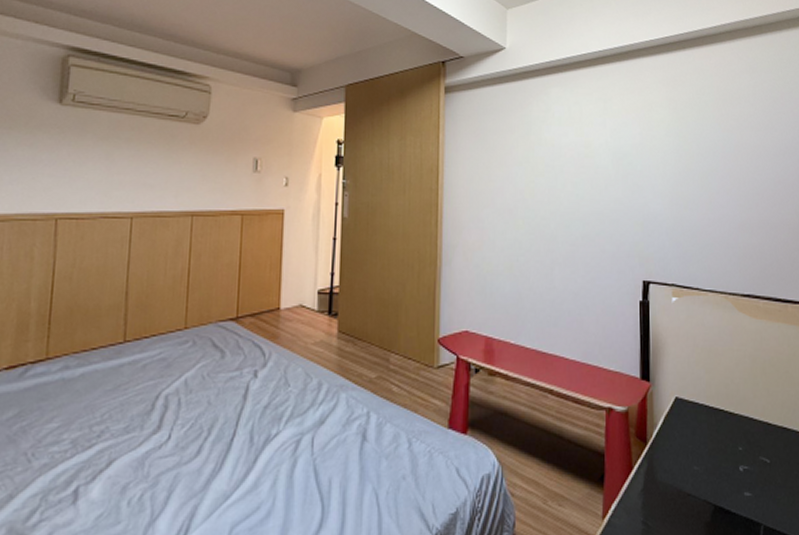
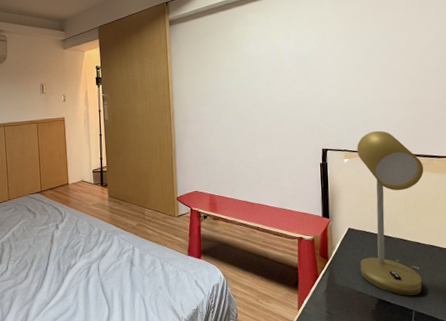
desk lamp: none [689,260,775,502] -> present [357,130,424,296]

